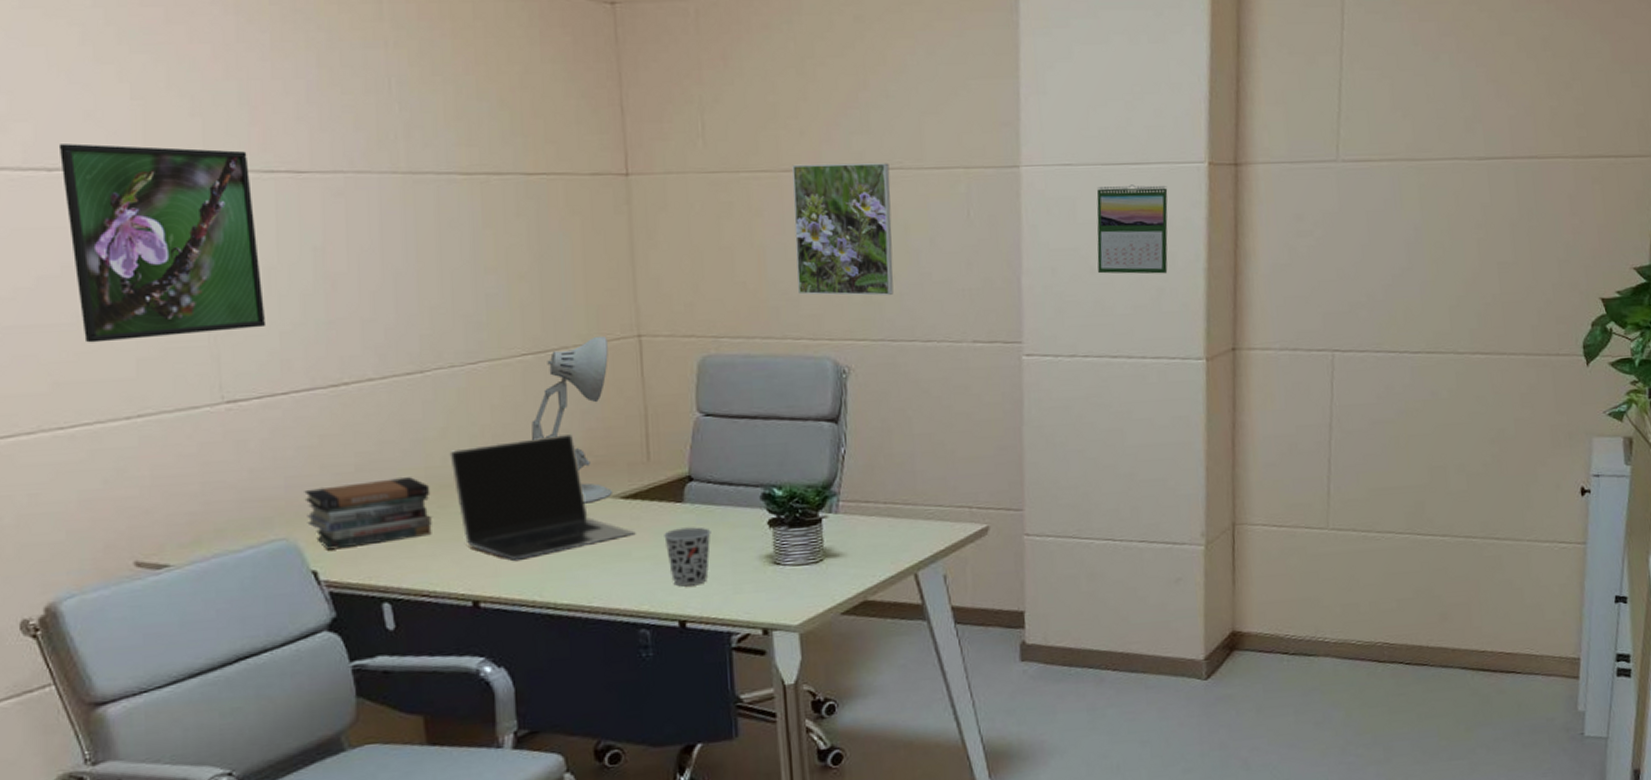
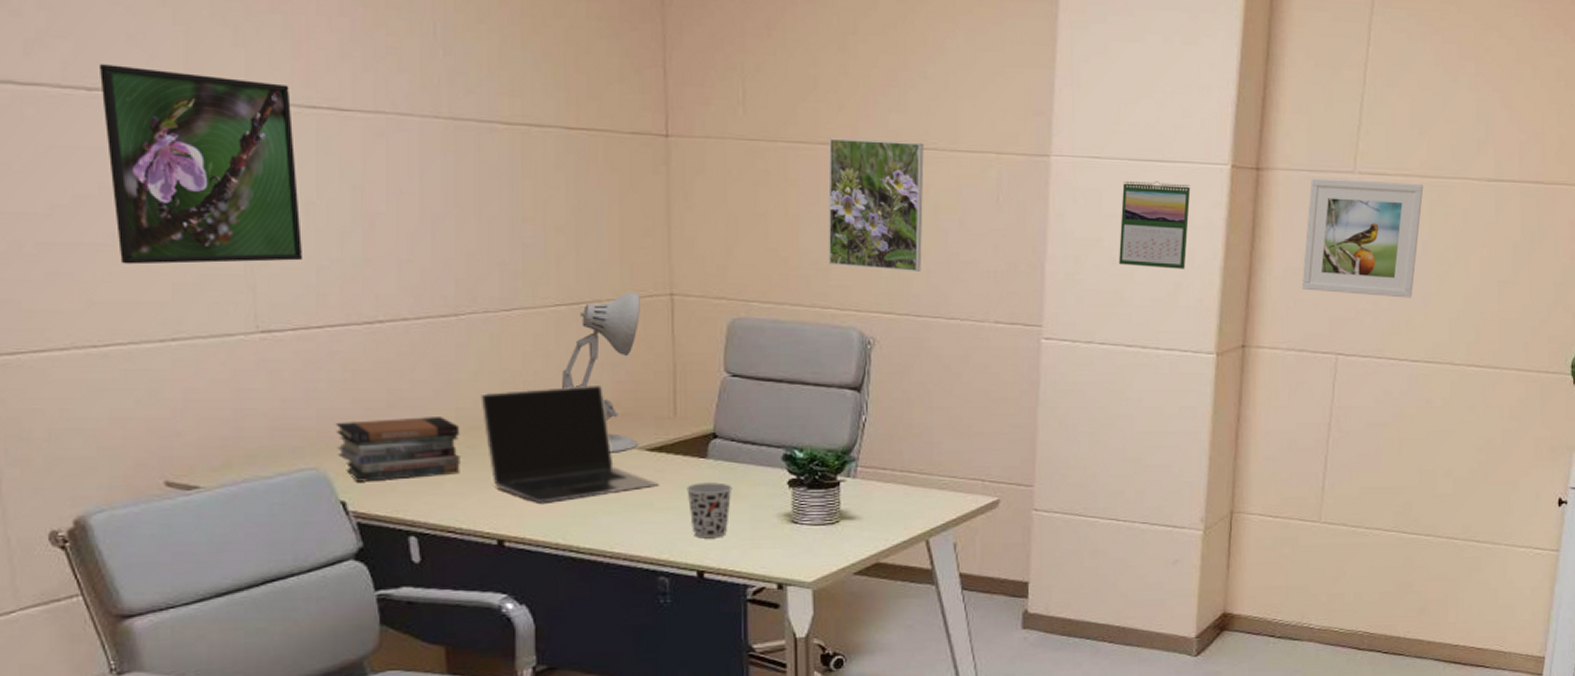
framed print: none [1290,167,1412,288] -> present [1301,178,1424,298]

